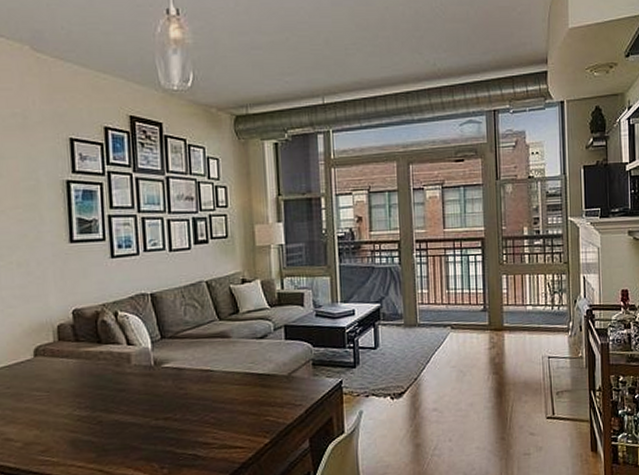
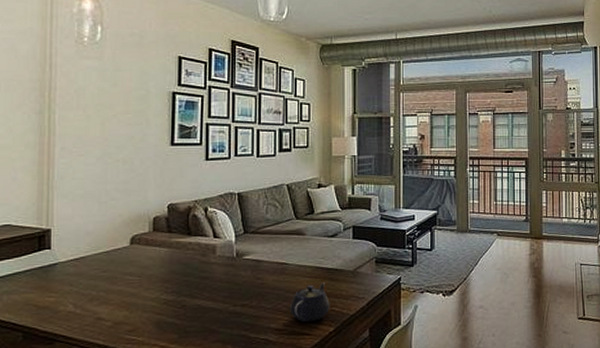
teapot: none [219,390,264,435] -> present [291,282,330,323]

